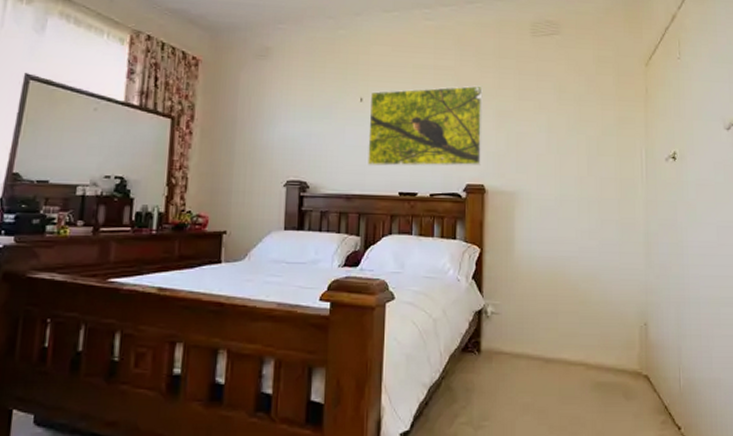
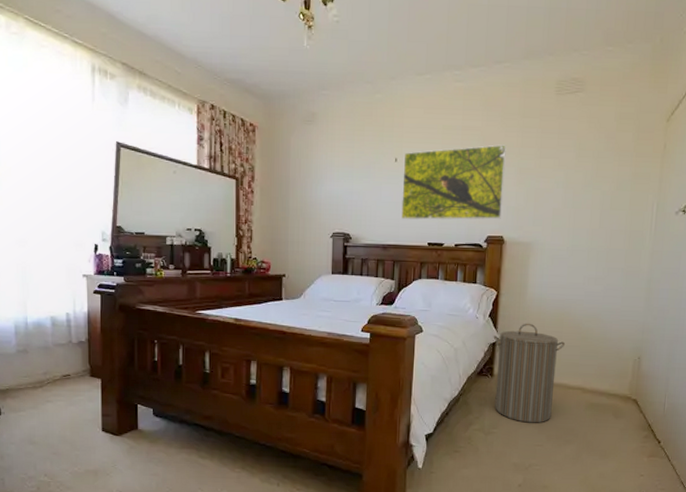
laundry hamper: none [478,285,562,411] -> present [493,323,566,423]

